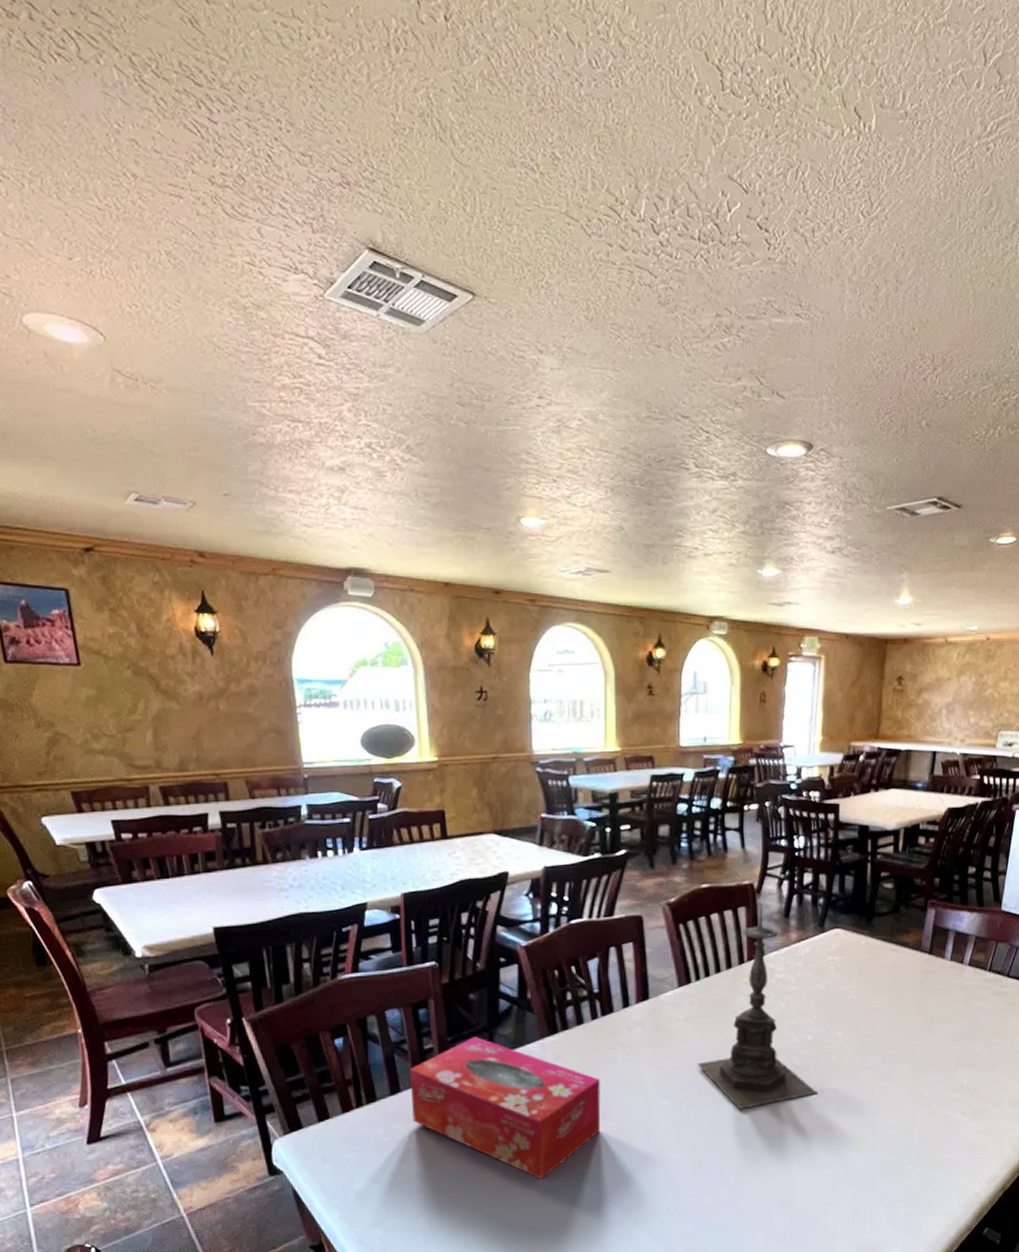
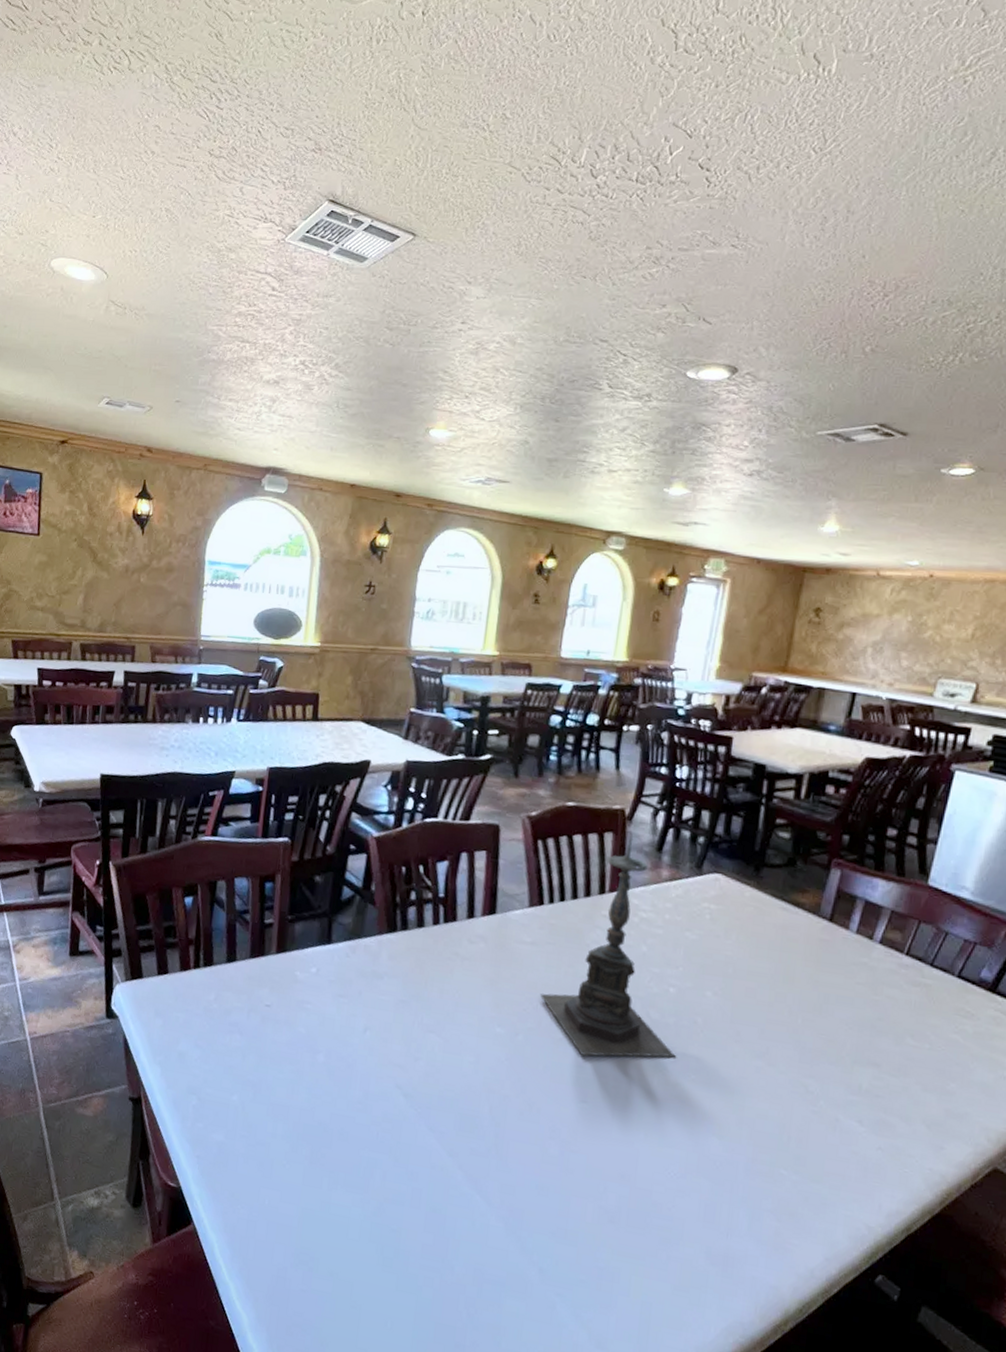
tissue box: present [409,1037,601,1180] -> none [243,920,433,1085]

